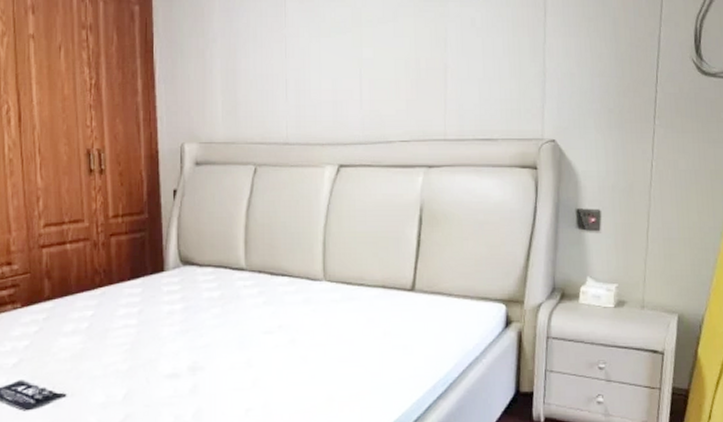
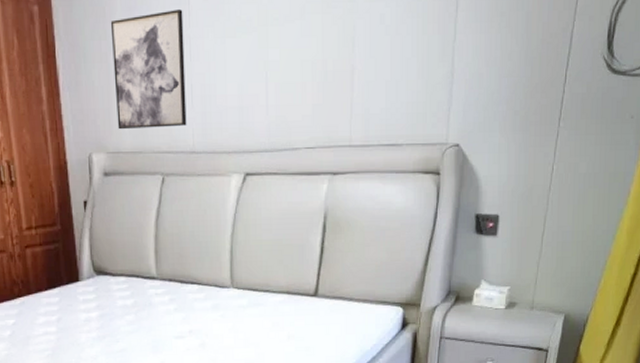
wall art: none [208,11,281,121] -> present [110,9,187,130]

